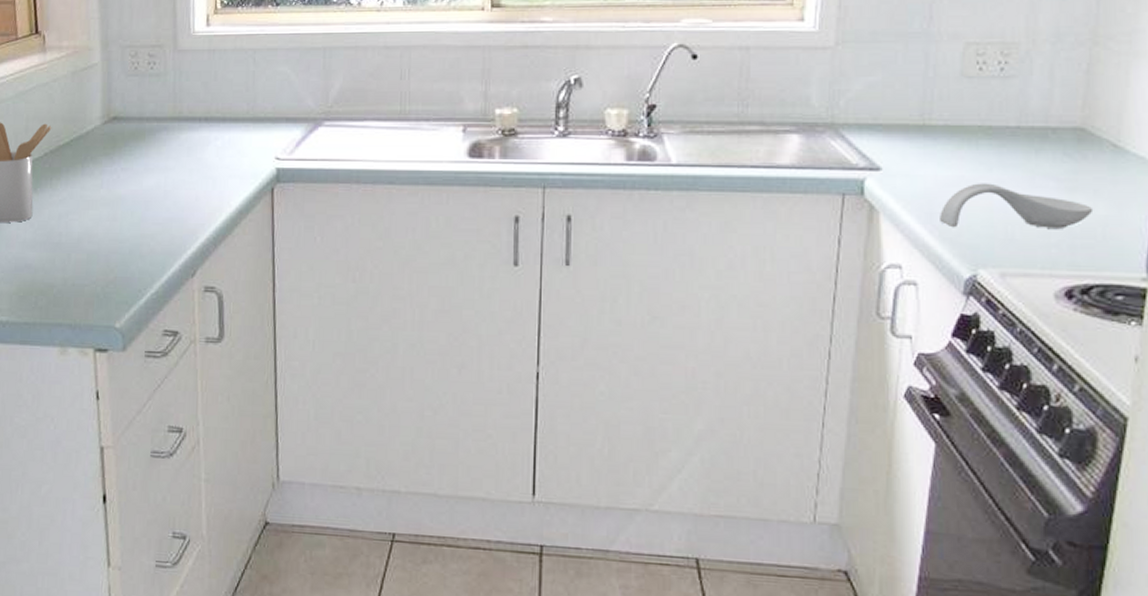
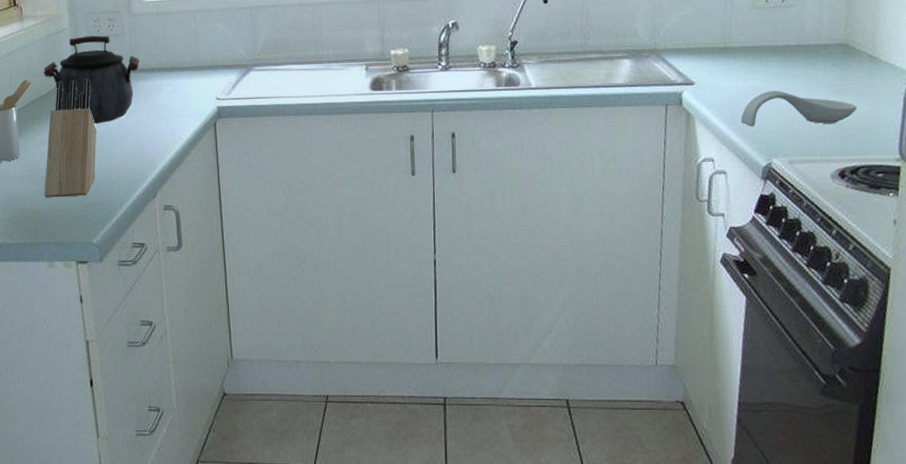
knife block: none [59,127,127,270] -> present [44,79,96,198]
kettle: none [67,74,185,183] -> present [43,35,140,124]

